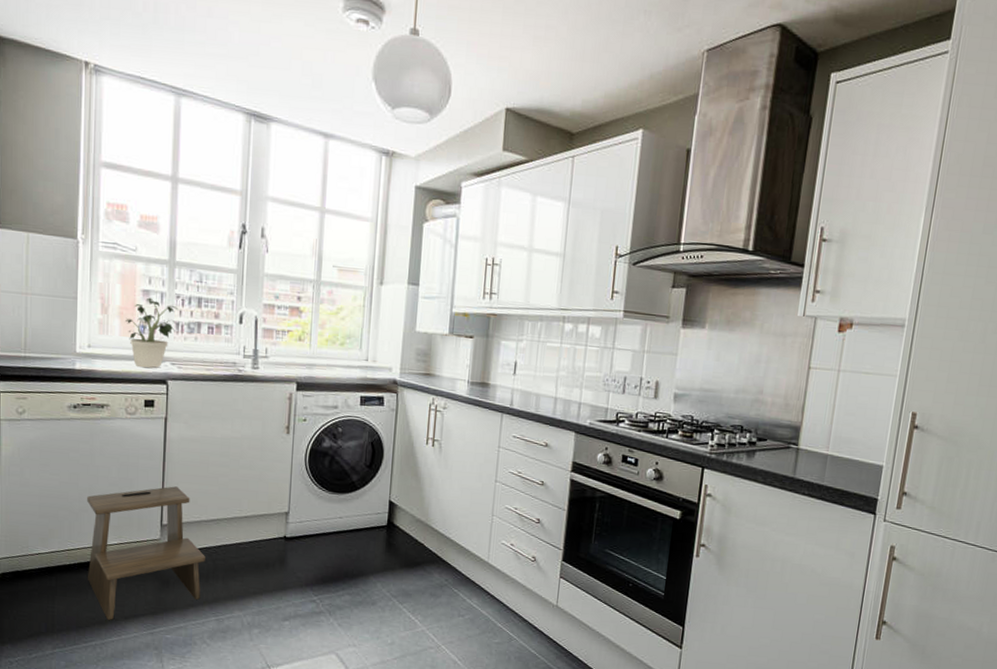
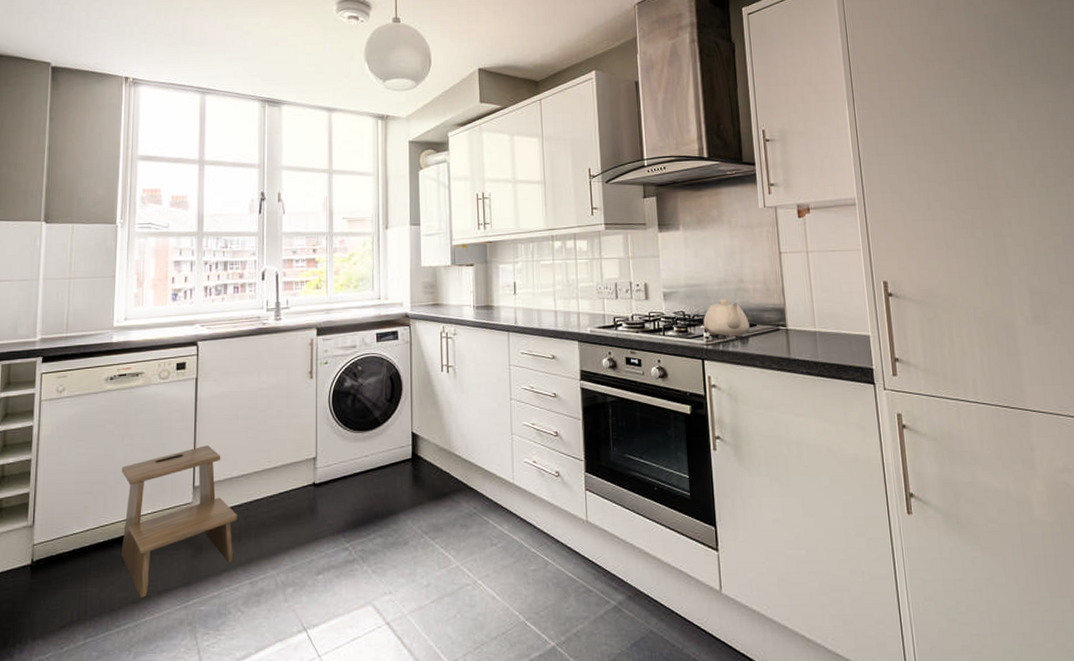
potted plant: present [126,297,179,368] -> none [159,267,207,333]
teapot: none [710,408,761,452] -> present [703,298,751,339]

